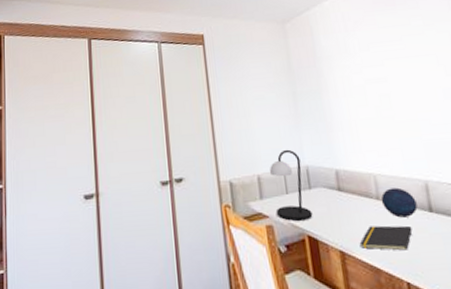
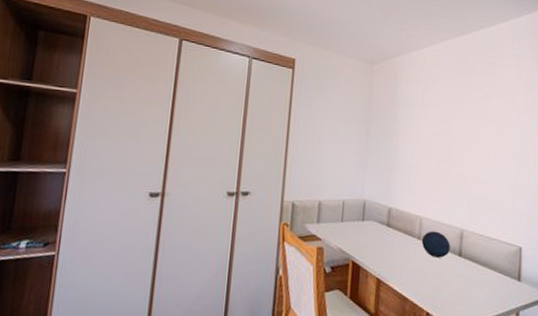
table lamp: present [270,149,313,222] -> none [328,182,361,249]
notepad: present [359,225,414,251] -> none [395,261,441,286]

